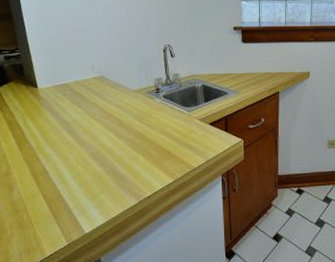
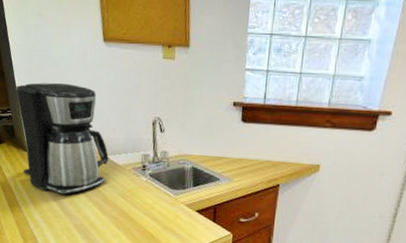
coffee maker: none [24,21,123,125] -> present [15,82,109,195]

